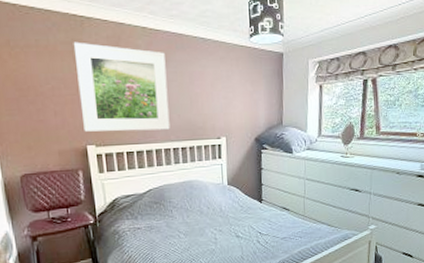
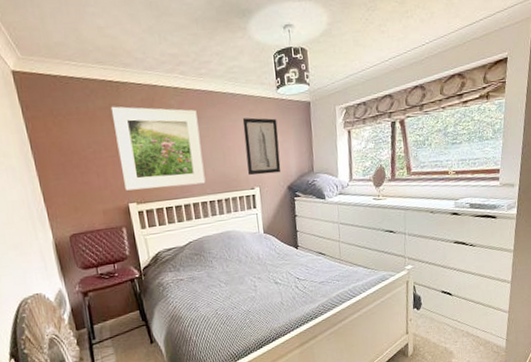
wall art: none [212,65,250,125] -> present [242,117,281,175]

